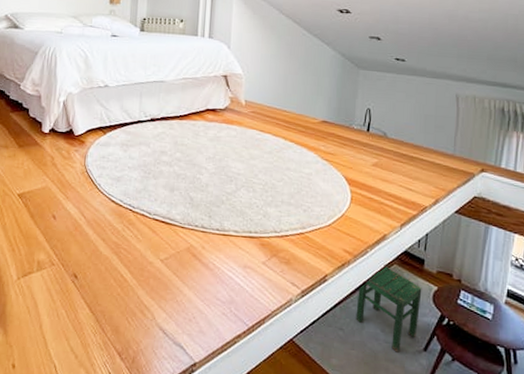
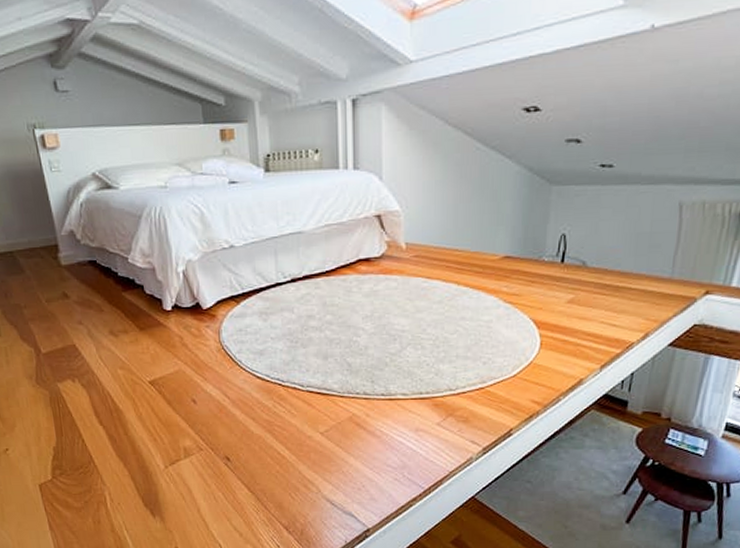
stool: present [355,265,422,352] -> none [545,411,624,498]

